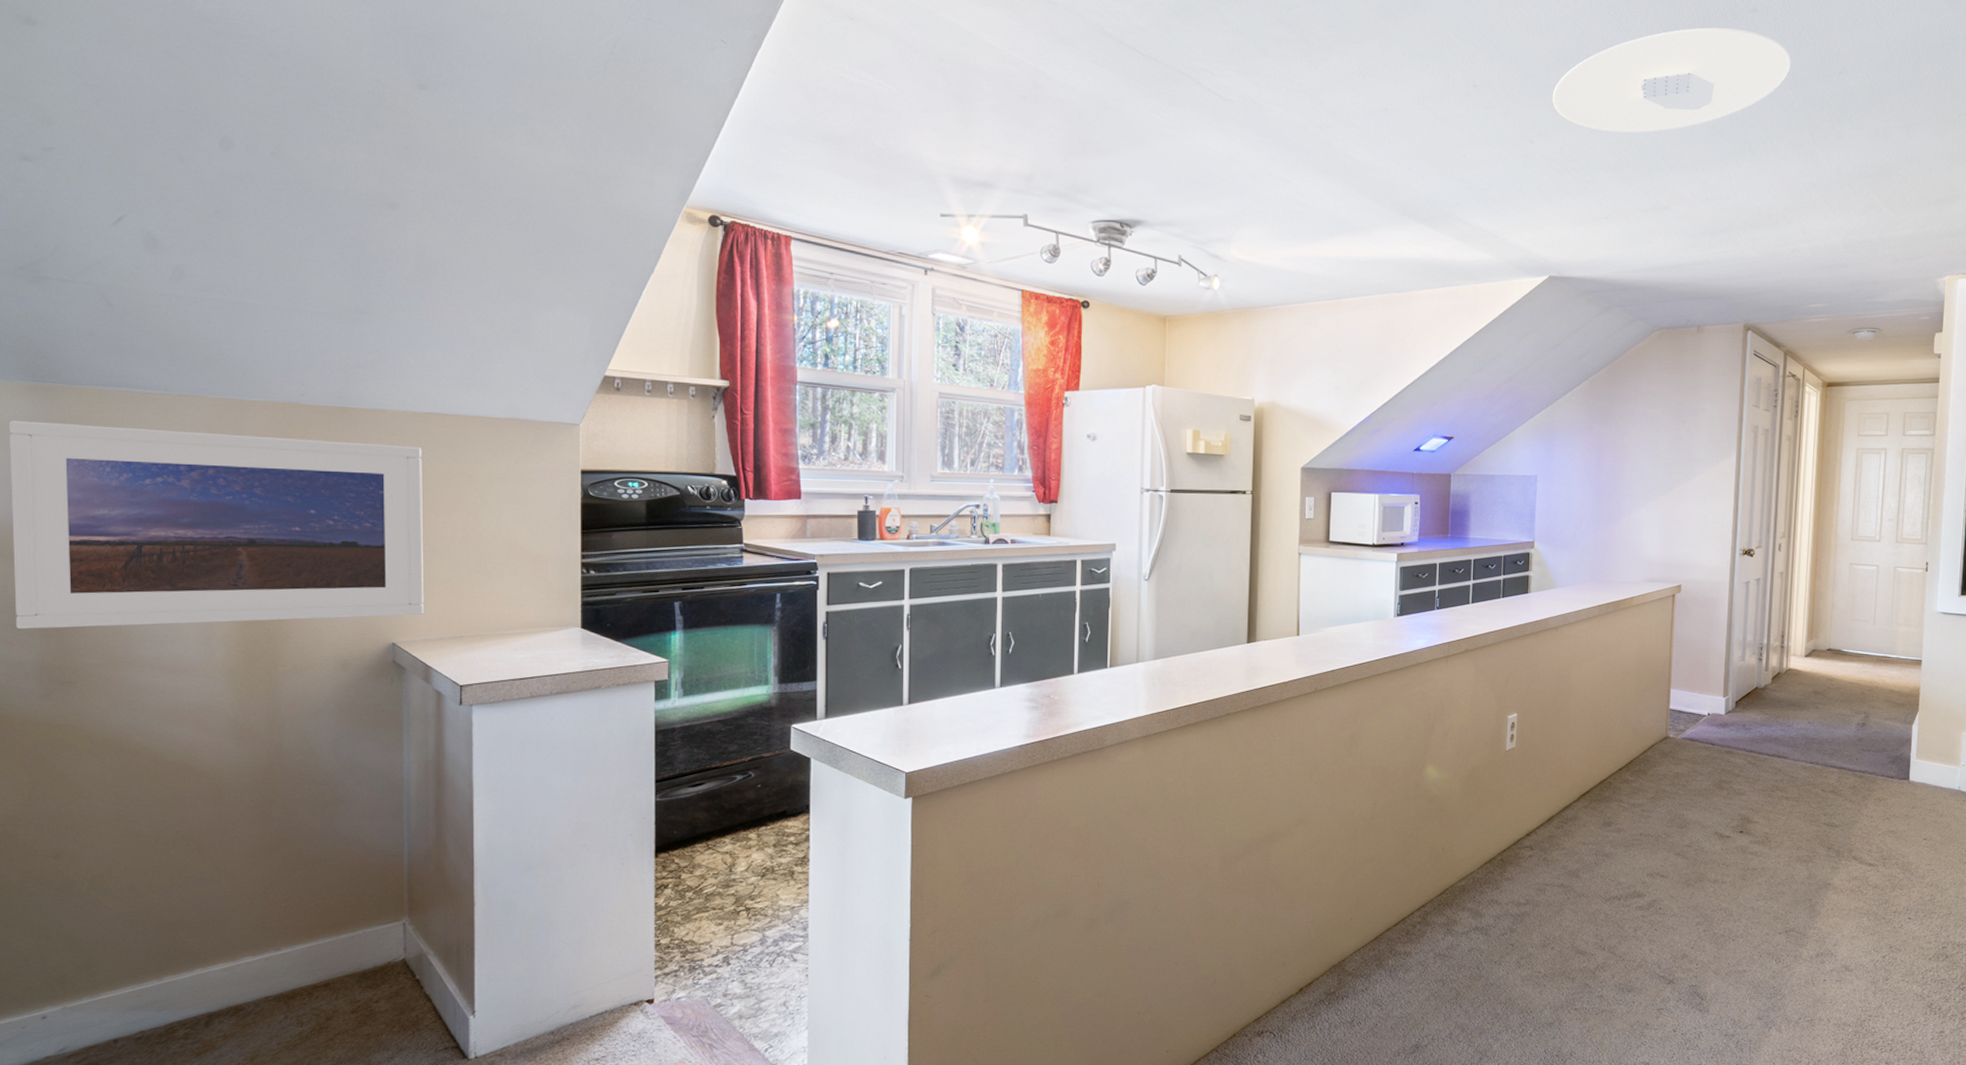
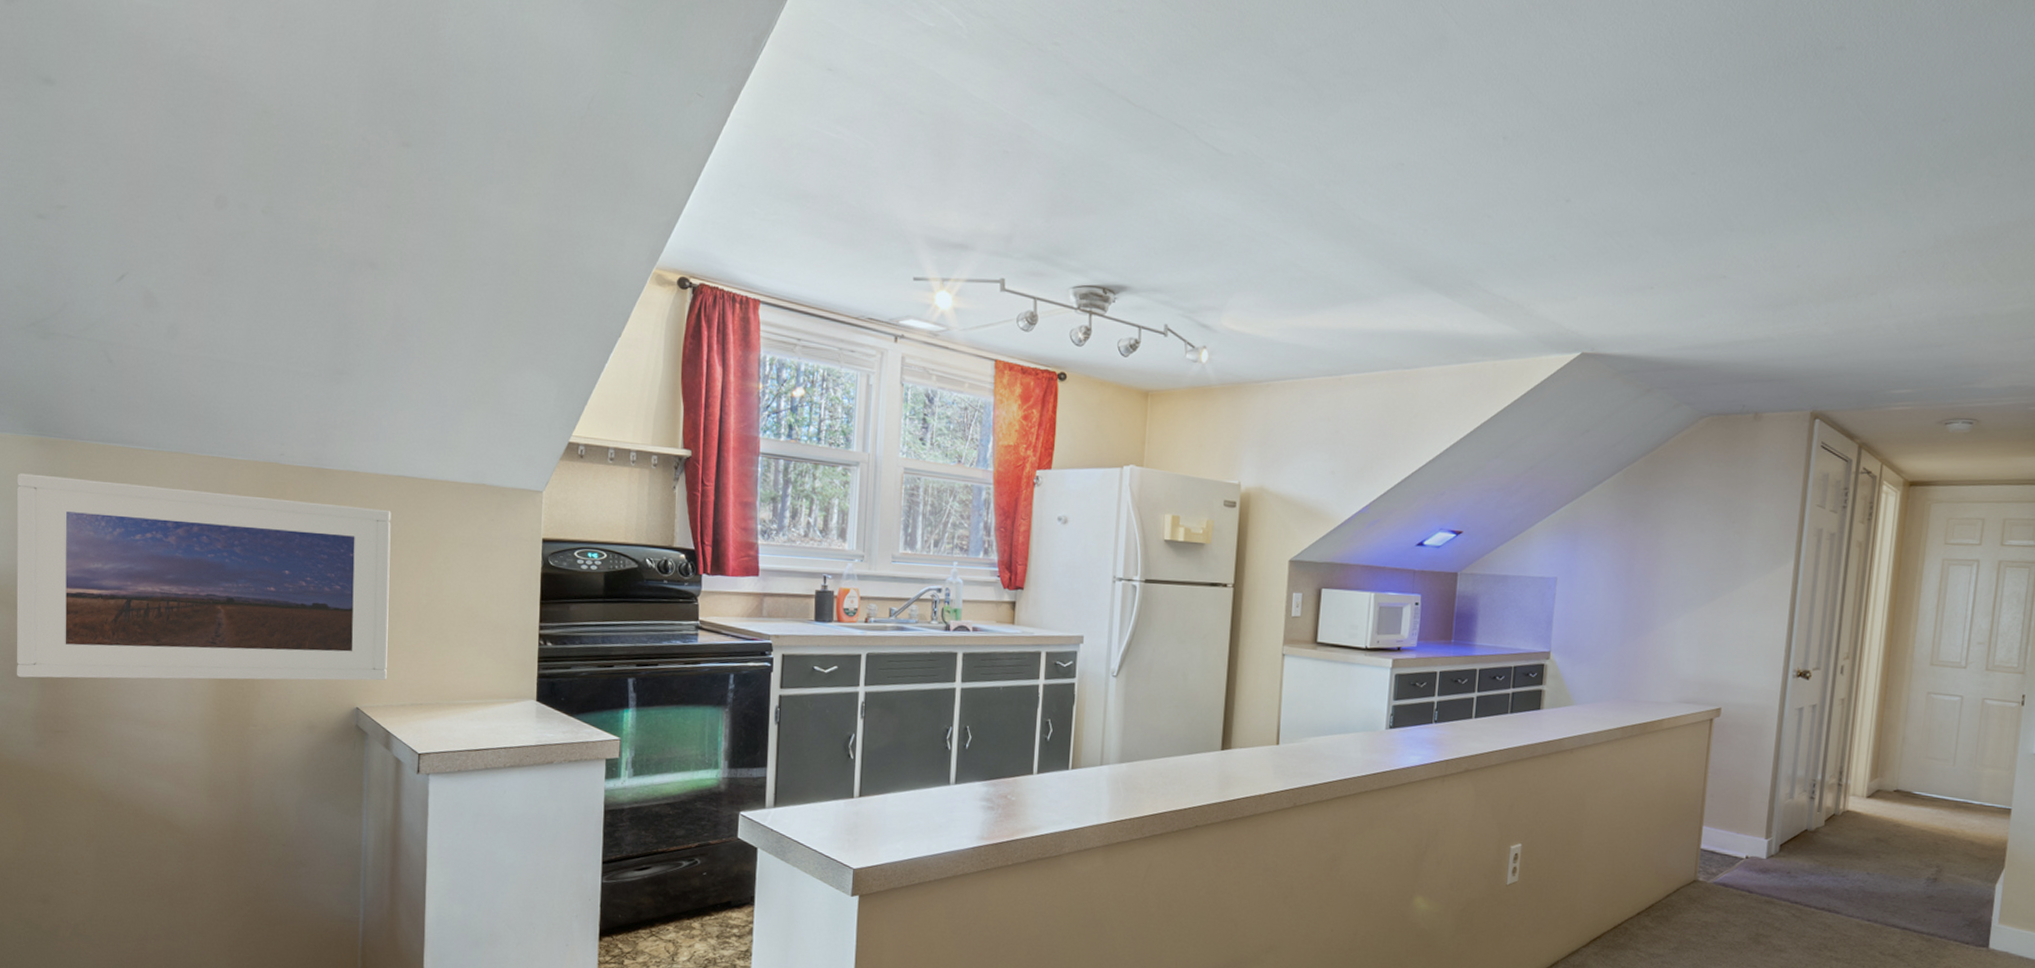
ceiling light: present [1552,27,1791,134] -> none [1594,69,1884,192]

